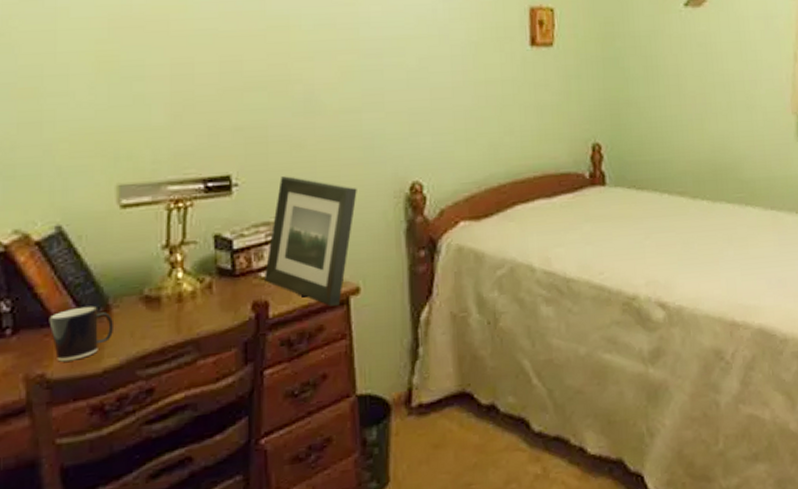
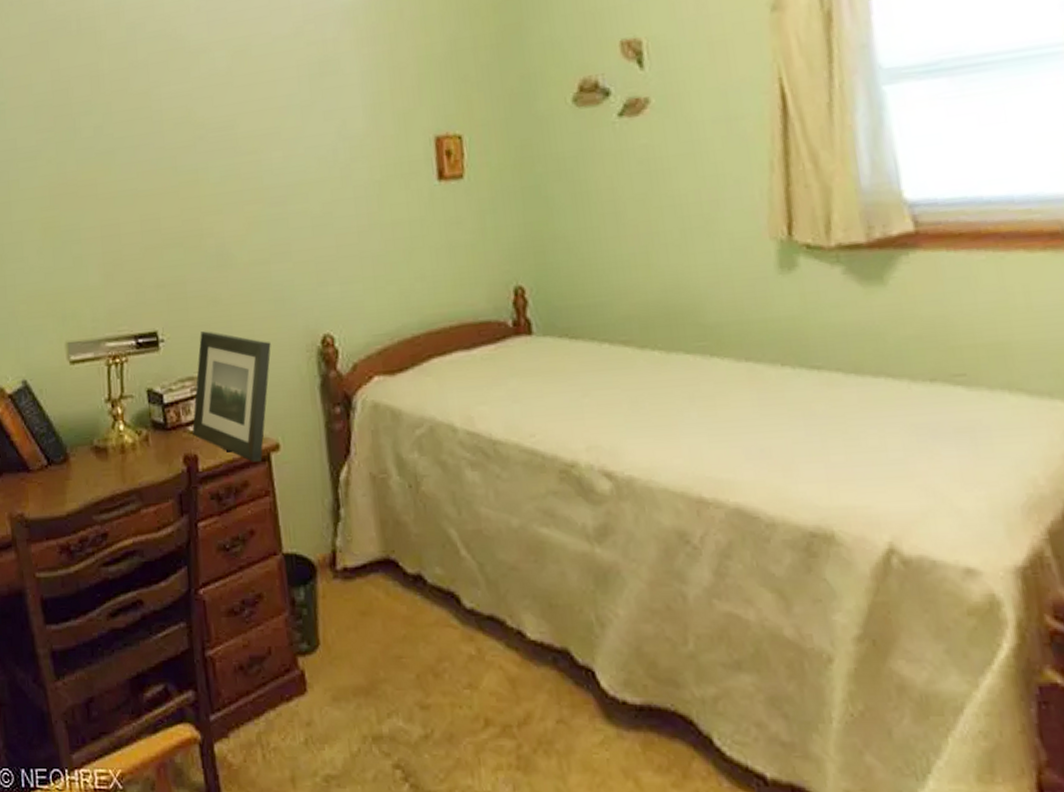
mug: present [49,305,113,362] -> none [23,454,72,504]

